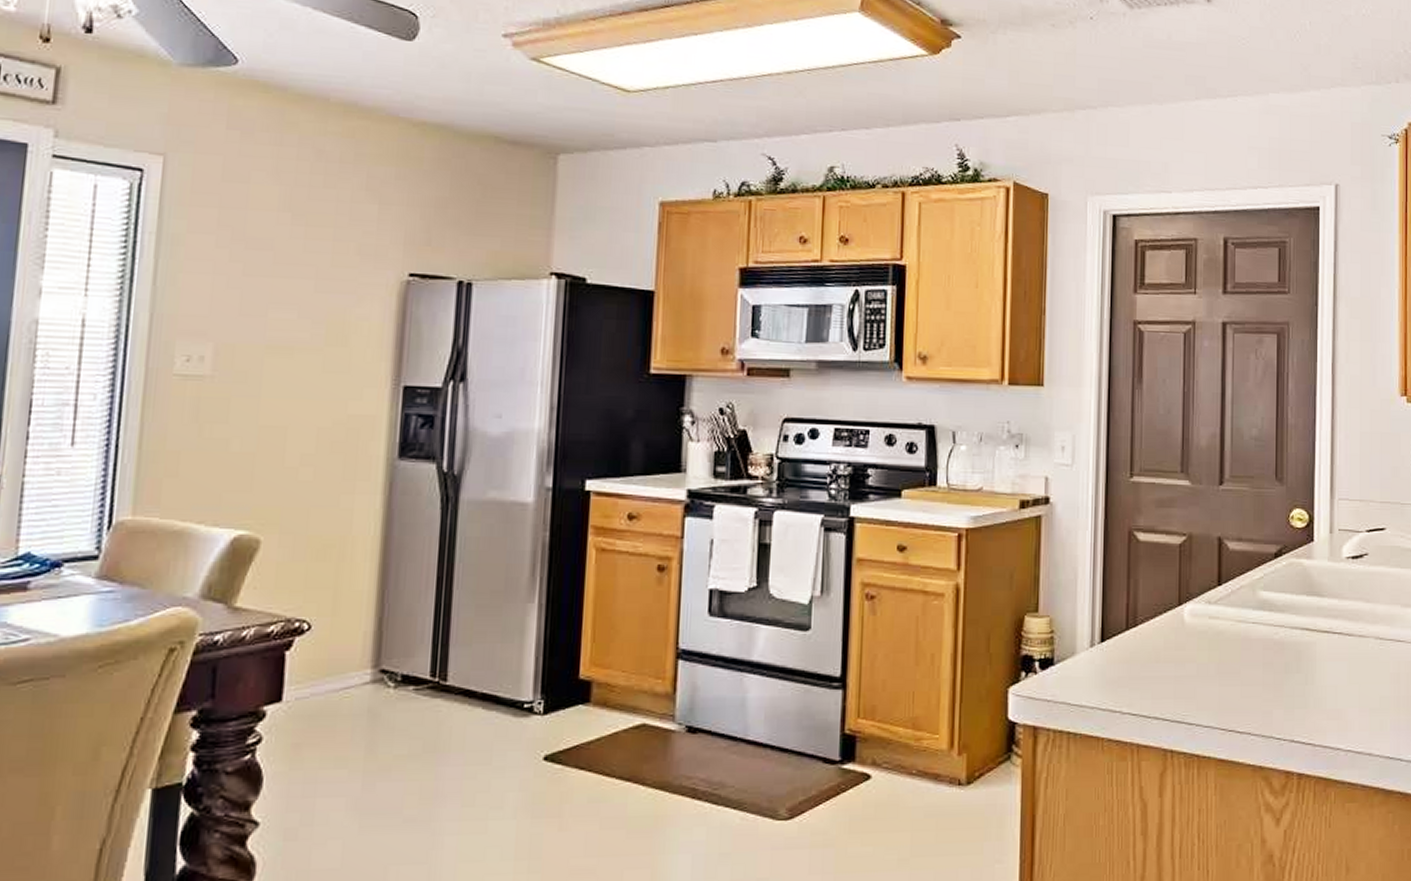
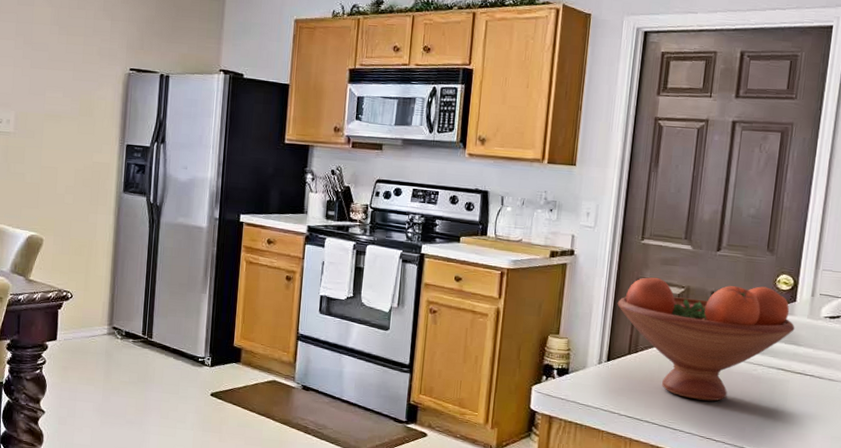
fruit bowl: none [1107,524,1316,681] -> present [617,277,795,401]

